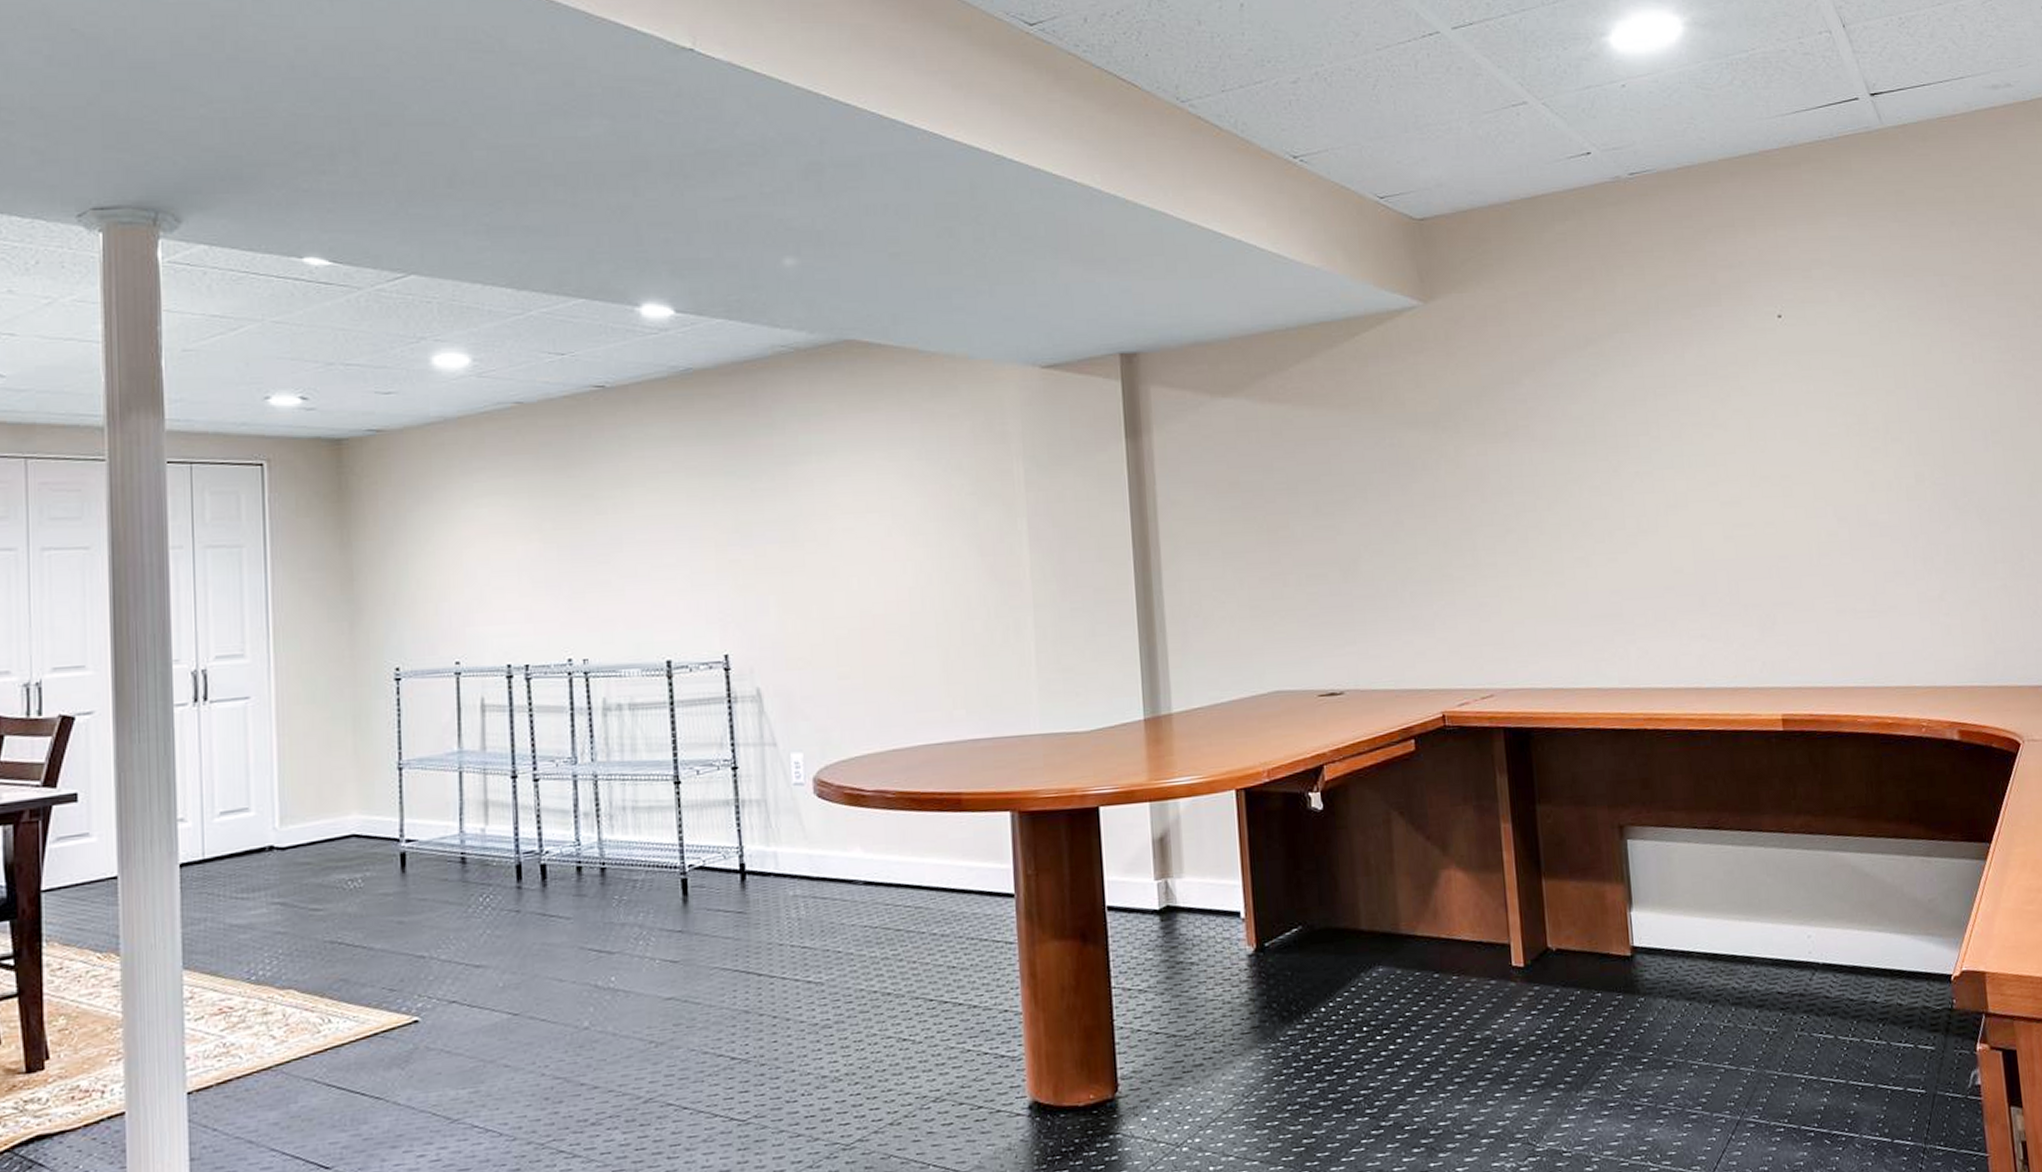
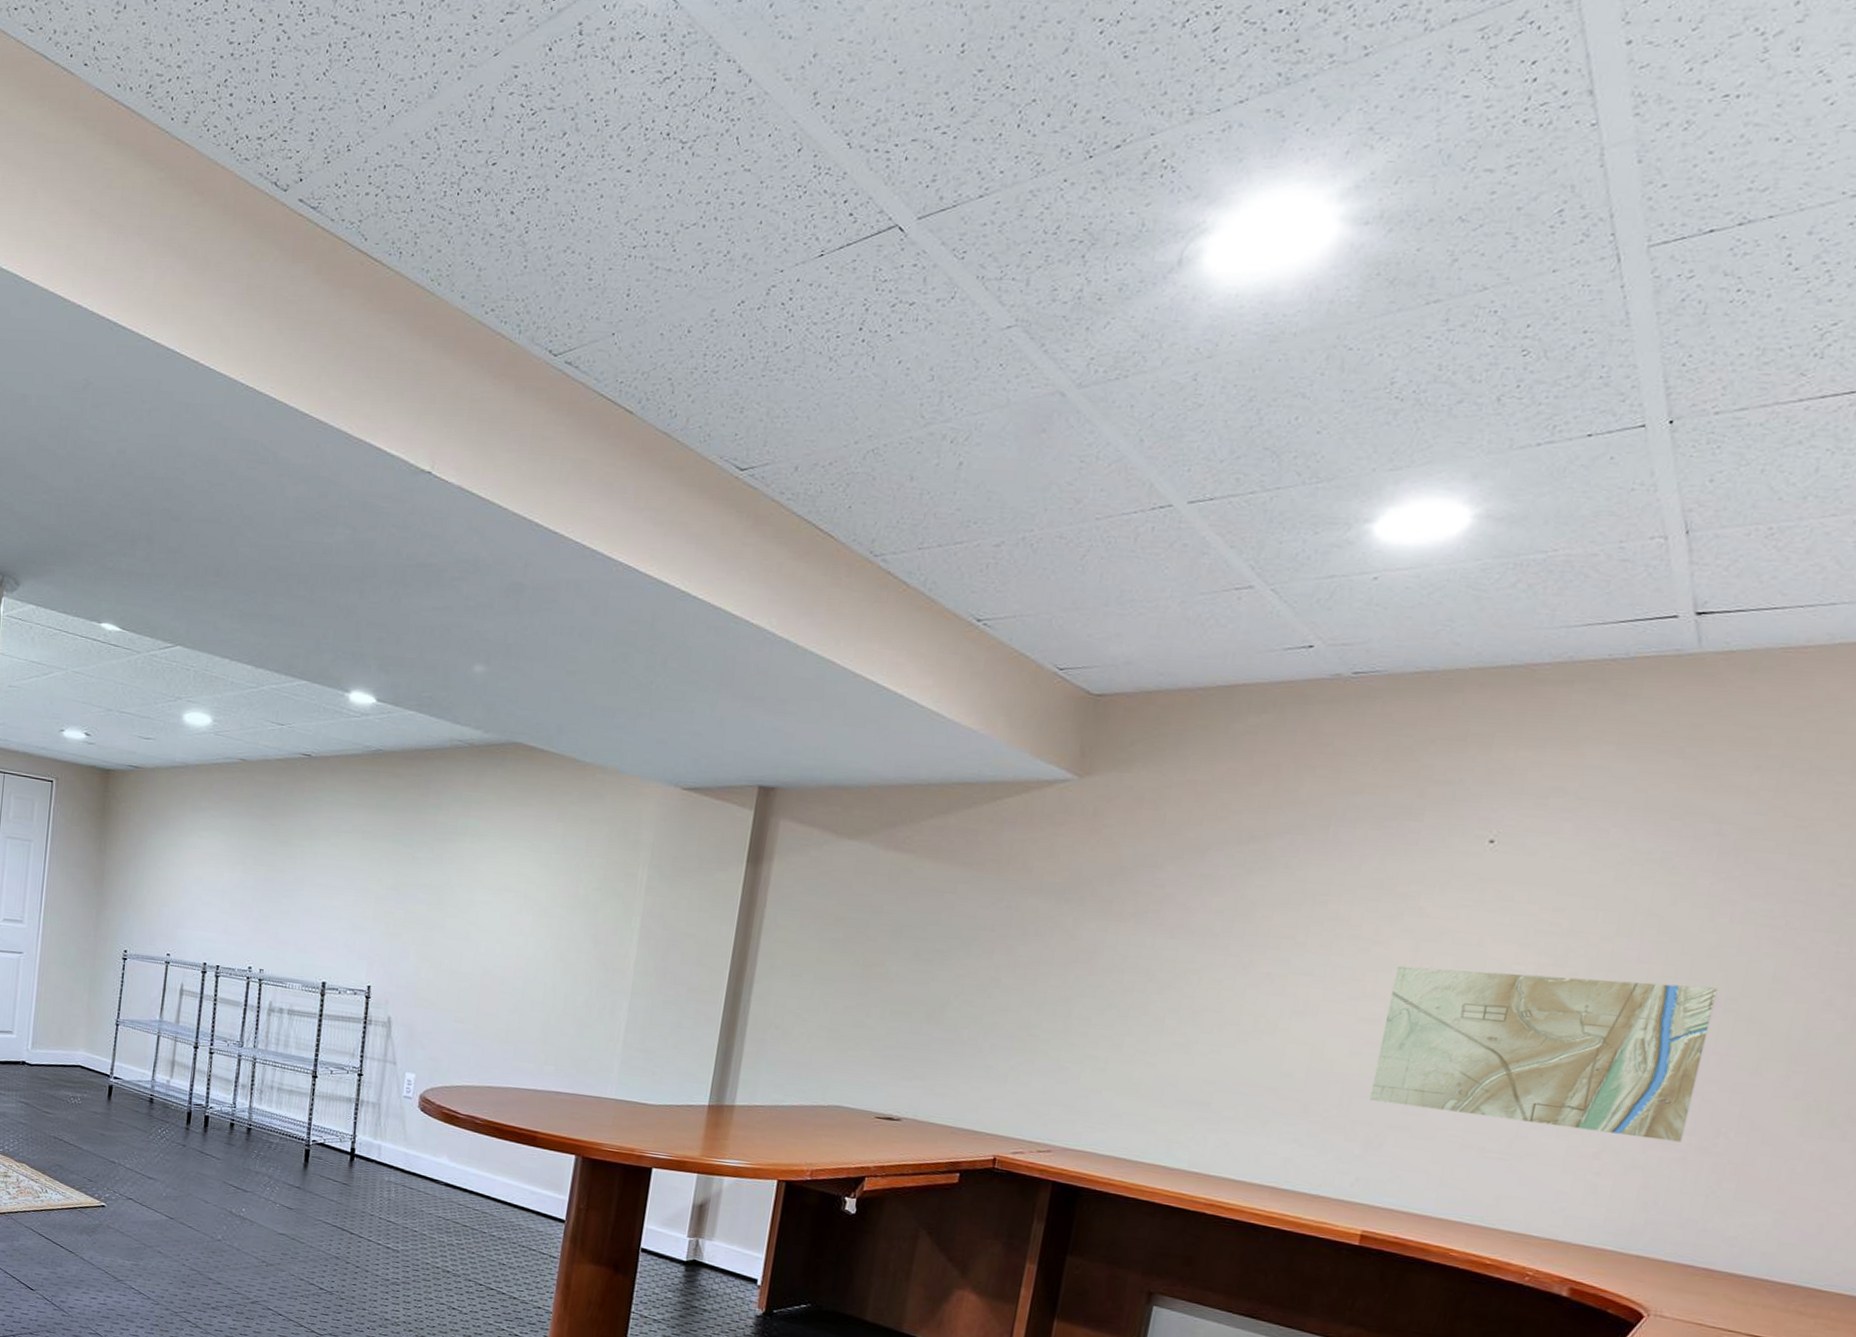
map: none [1739,423,1999,582] -> present [1370,965,1718,1143]

